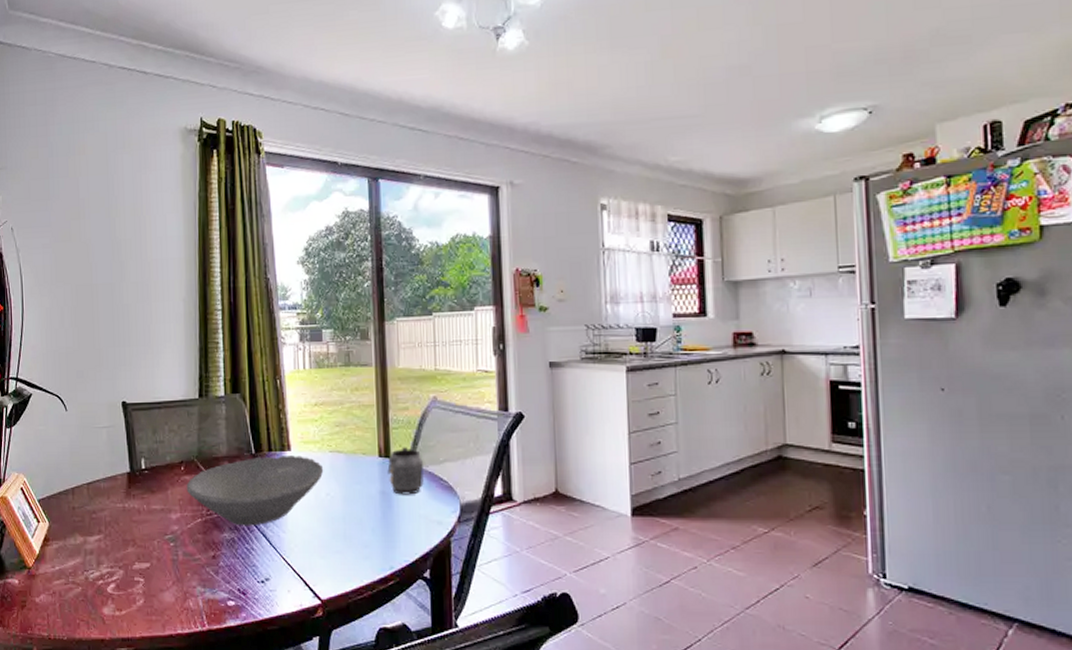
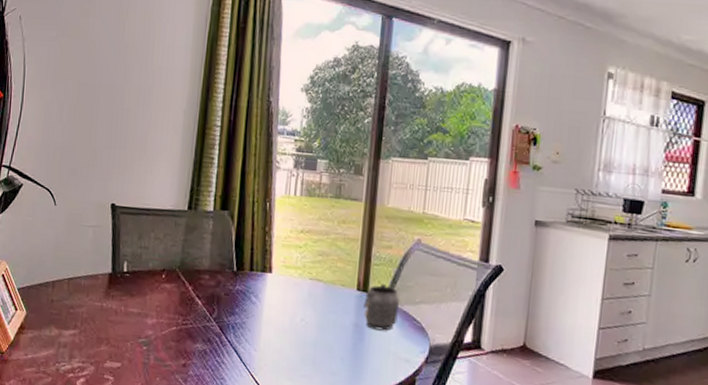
bowl: present [186,456,324,526] -> none [165,275,302,341]

